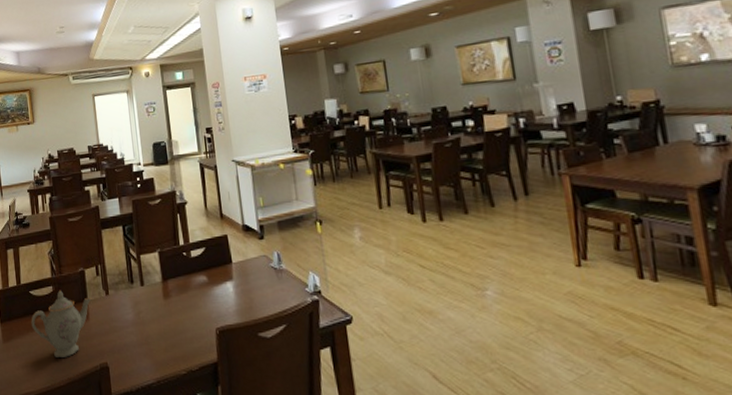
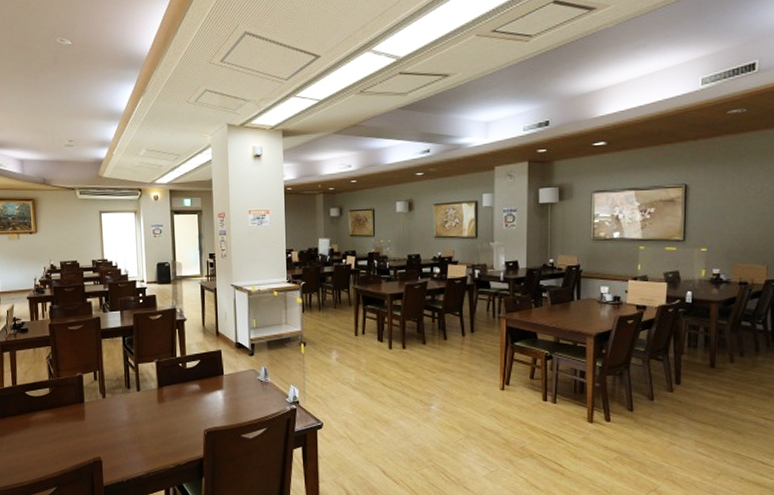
teapot: present [31,290,92,357] -> none [26,392,88,452]

